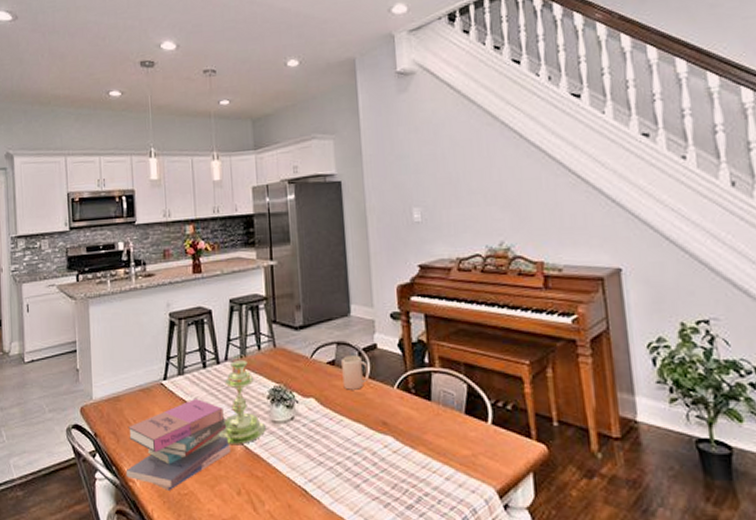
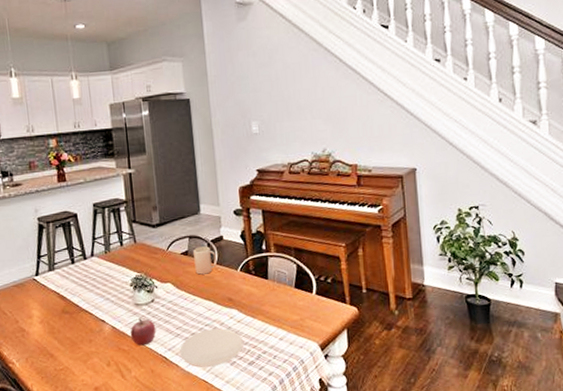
books: present [125,398,231,490] -> none [5,289,100,368]
candlestick: present [218,360,266,445] -> none [87,255,130,327]
fruit: none [265,439,296,473] -> present [130,318,157,346]
plate: none [322,459,400,507] -> present [180,328,243,367]

